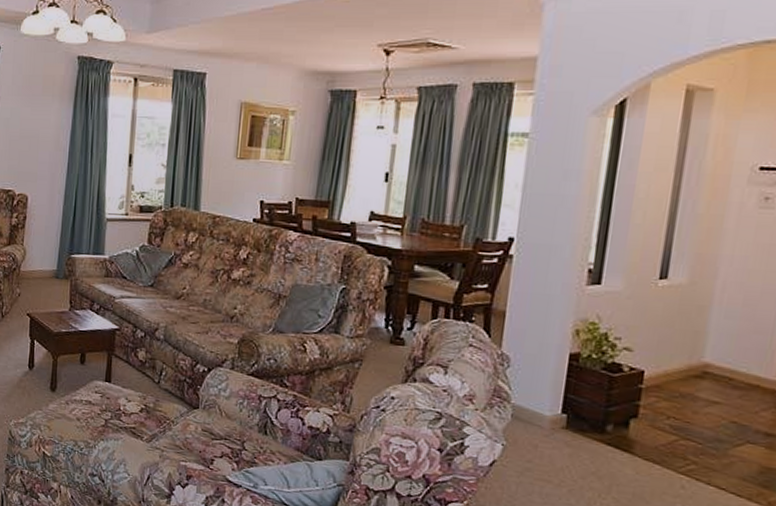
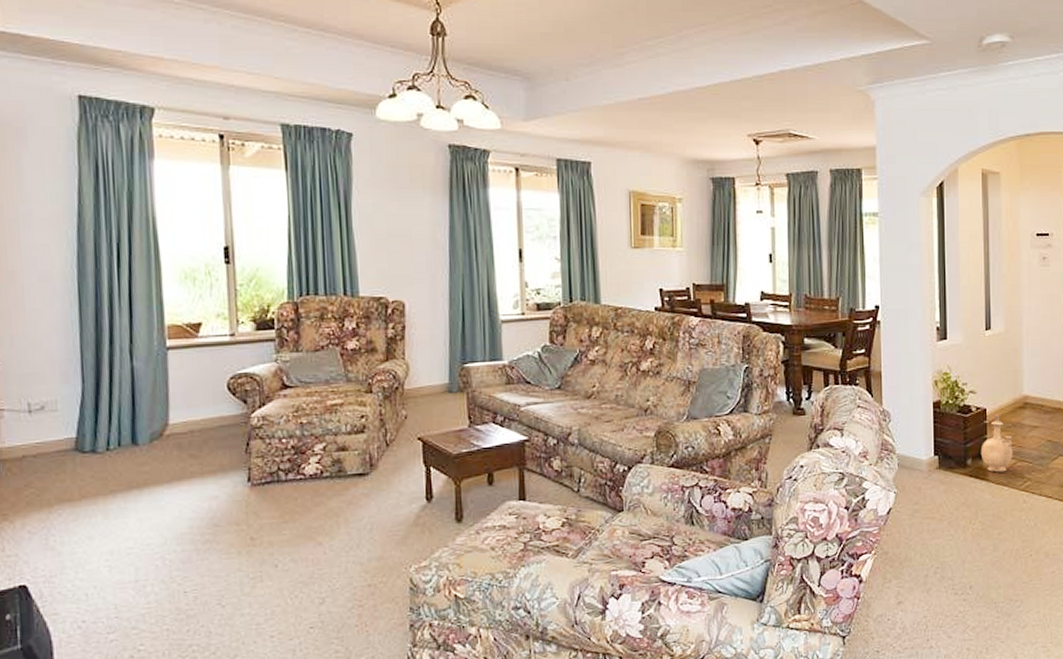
vase: none [627,379,679,448] -> present [980,414,1013,472]

